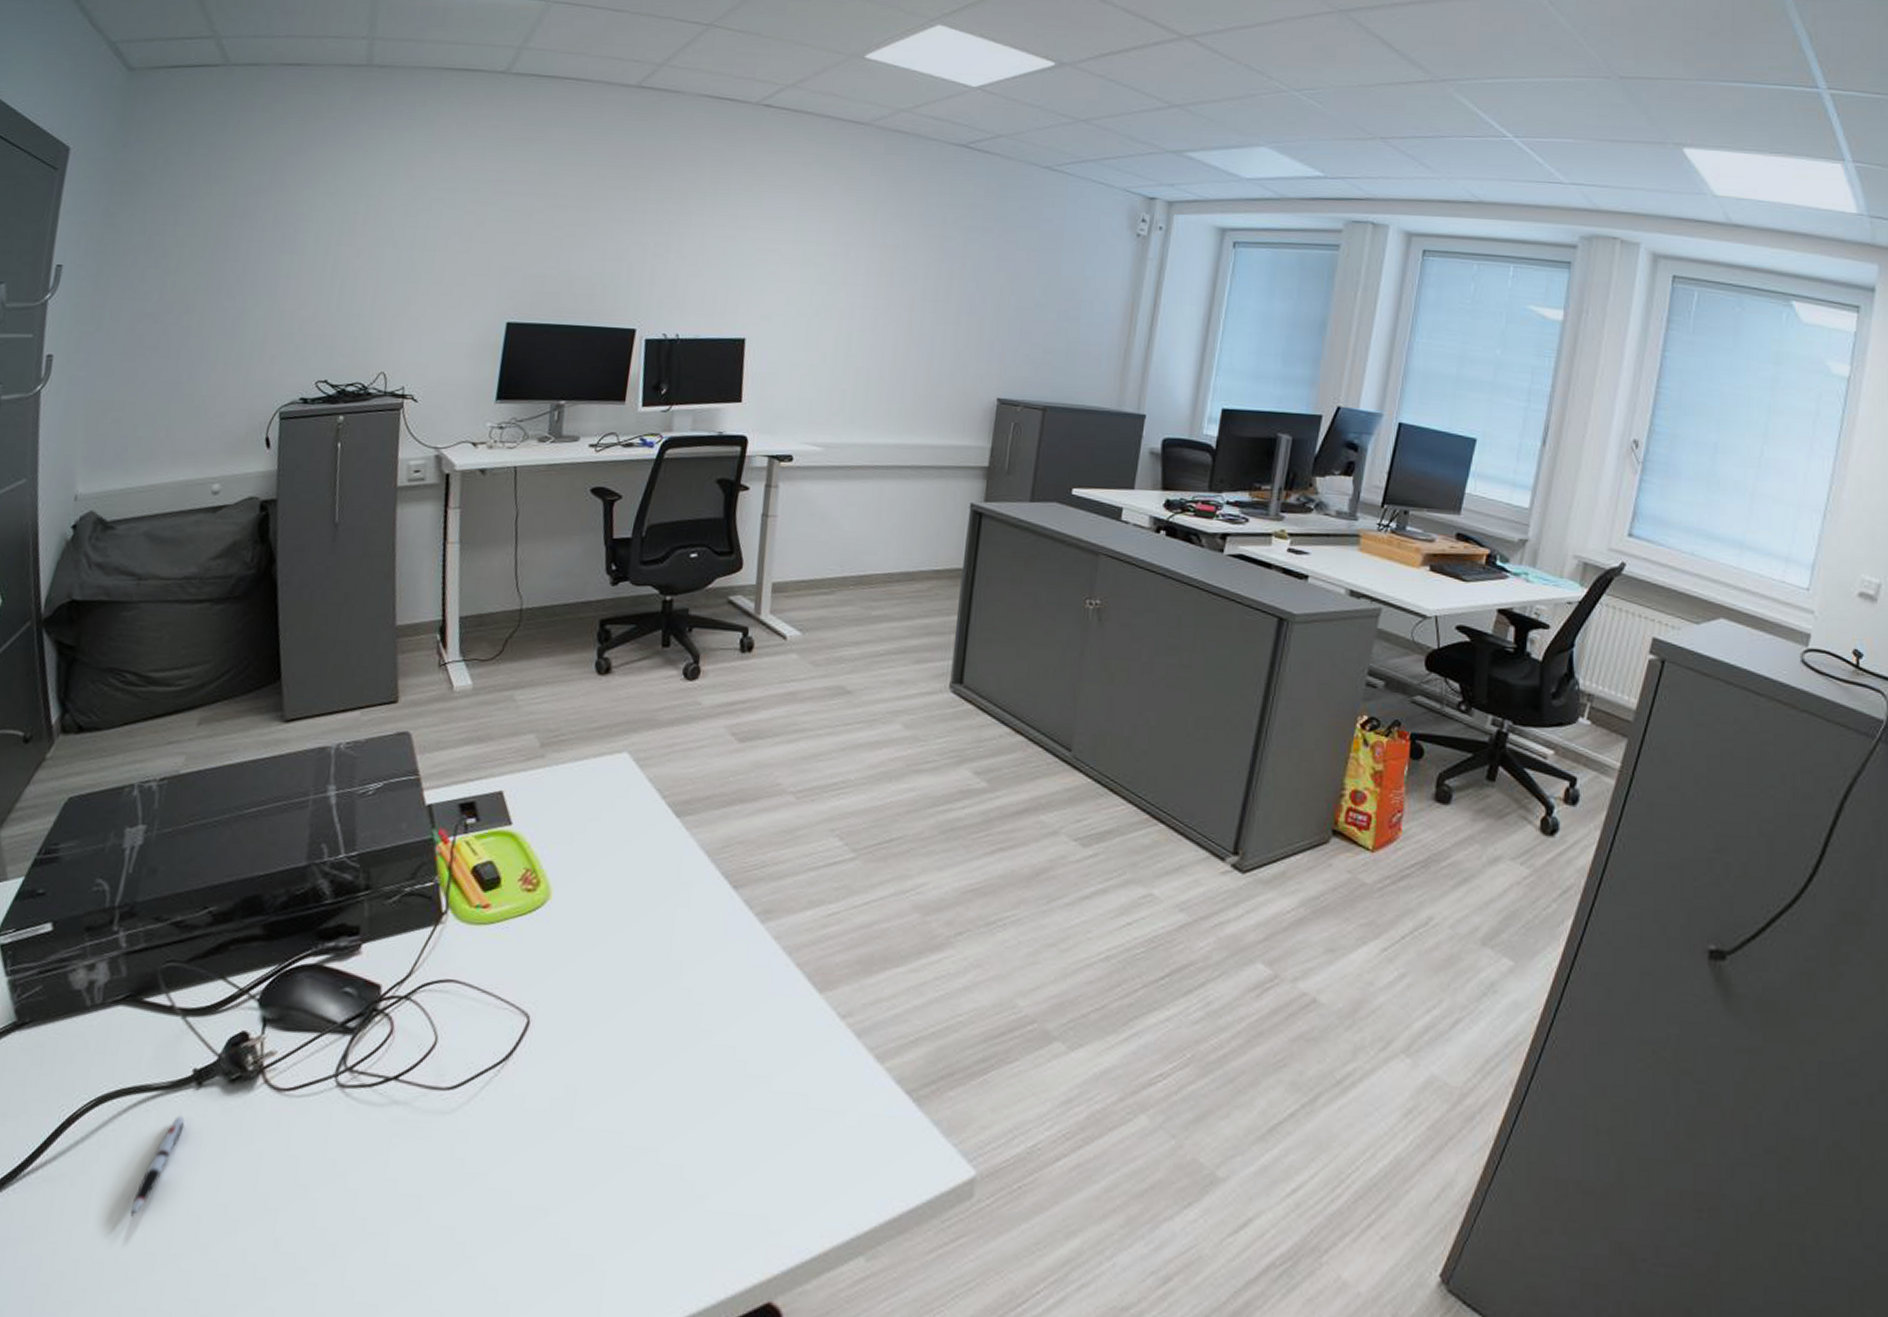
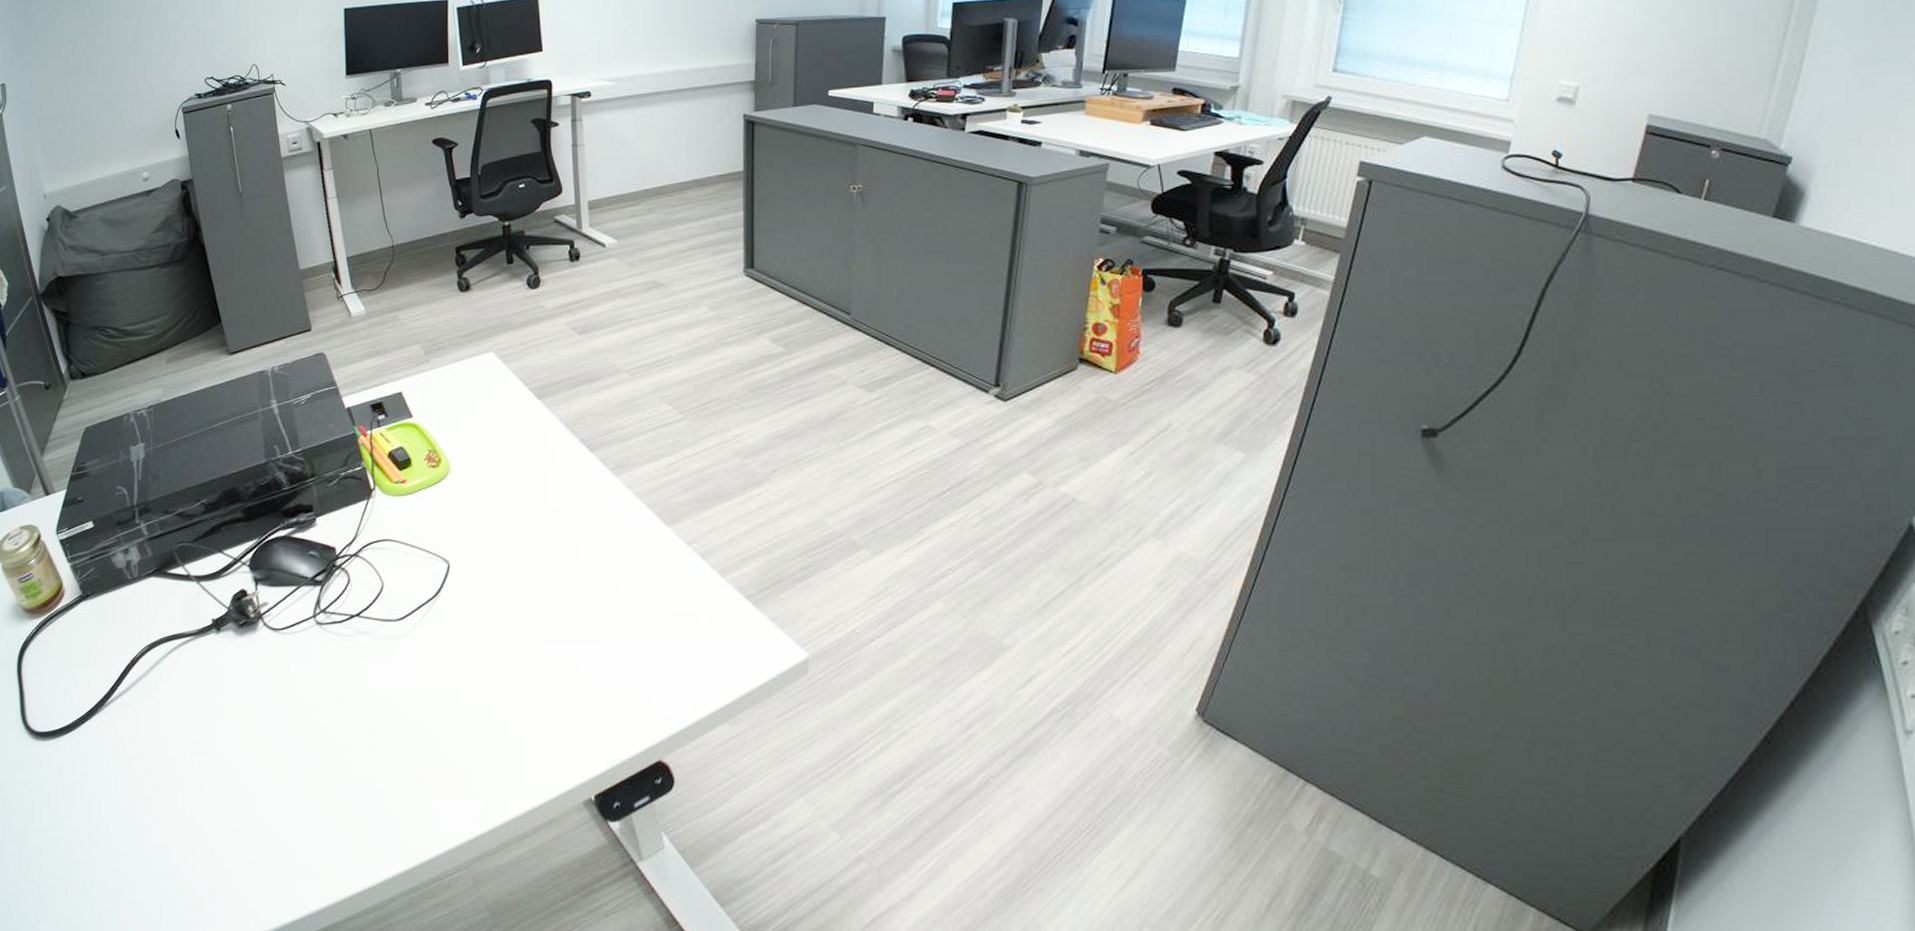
pen: present [130,1116,185,1217] -> none [187,654,213,727]

